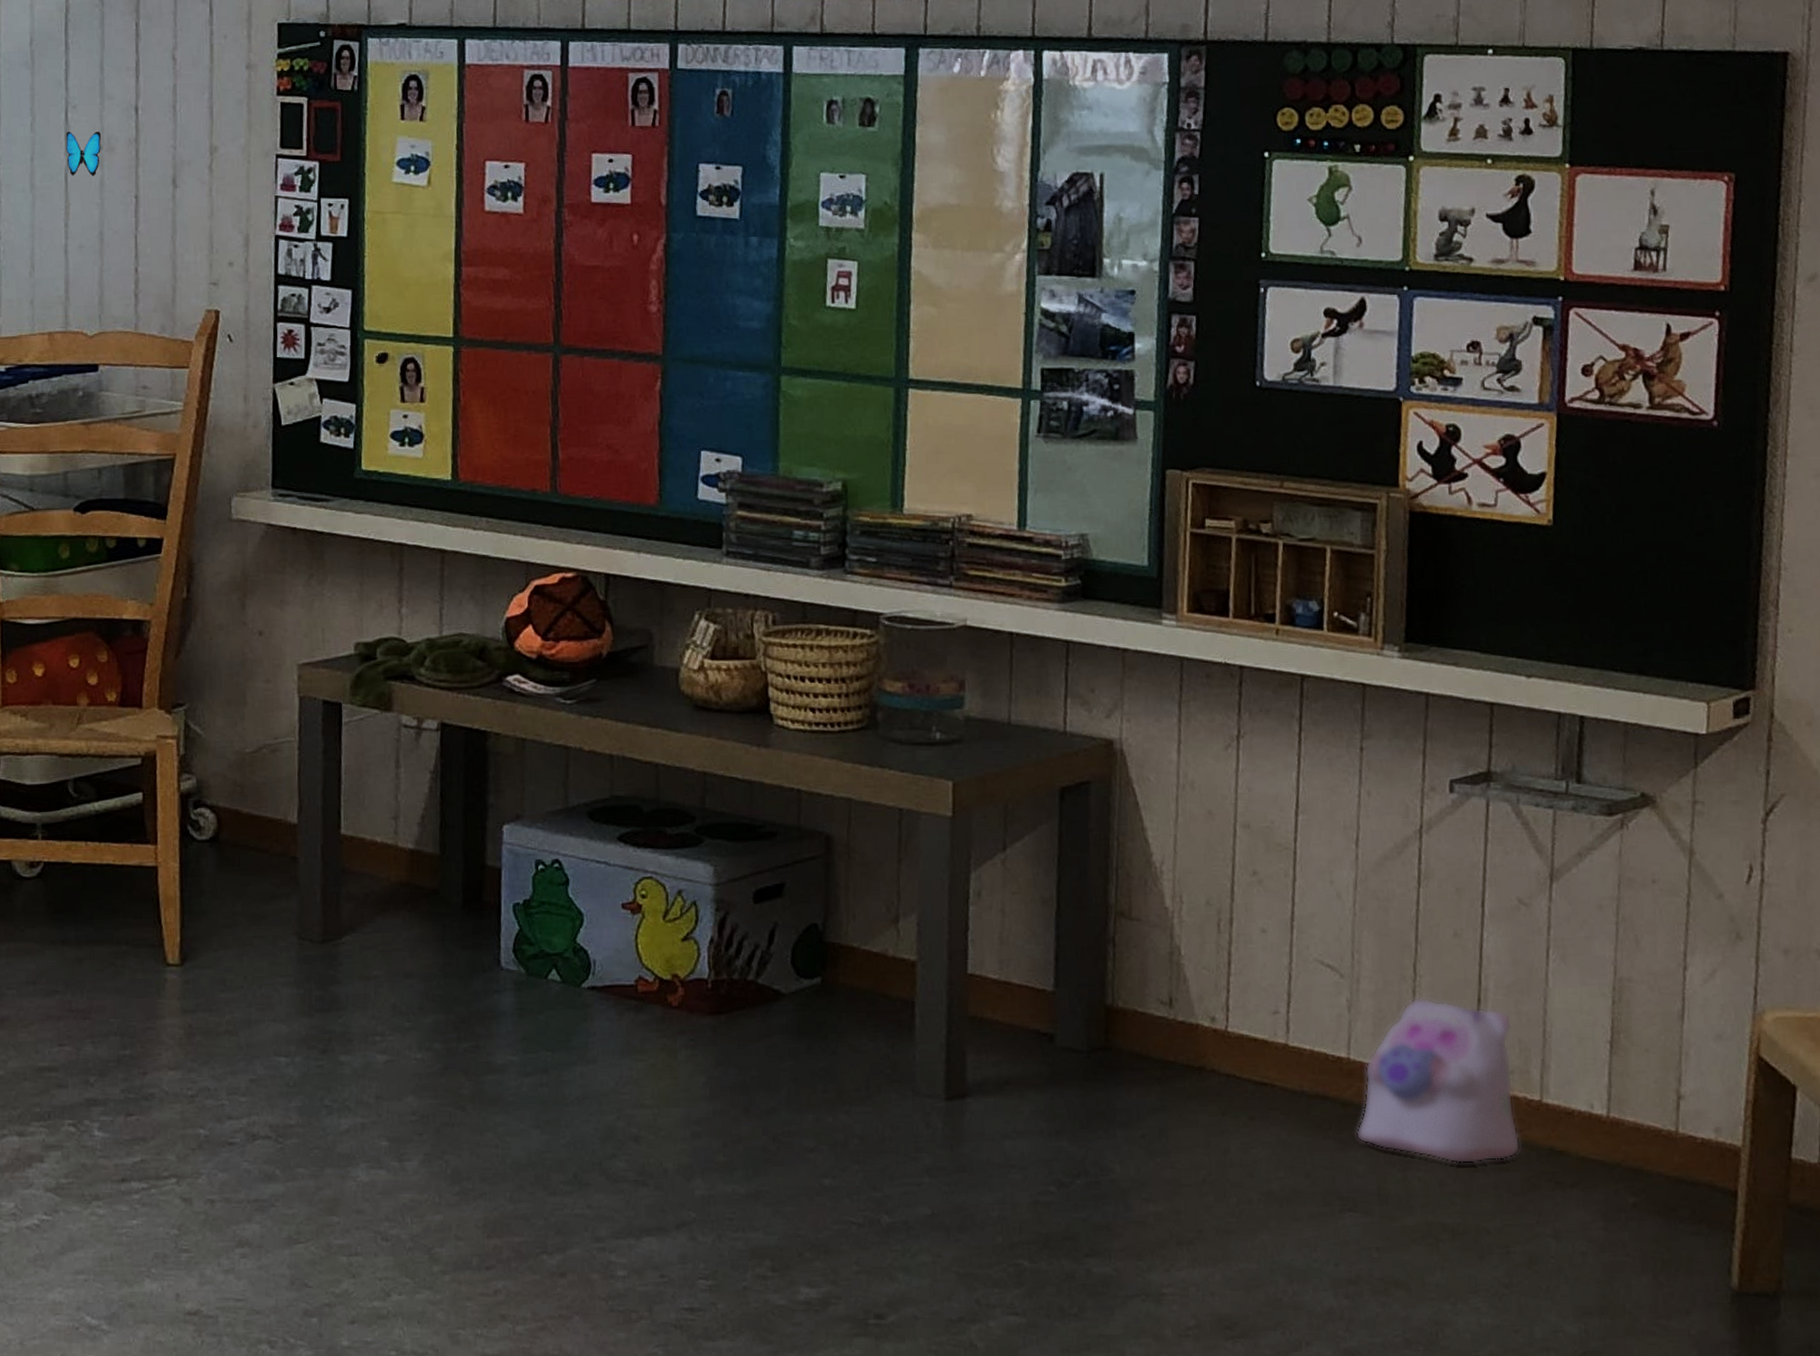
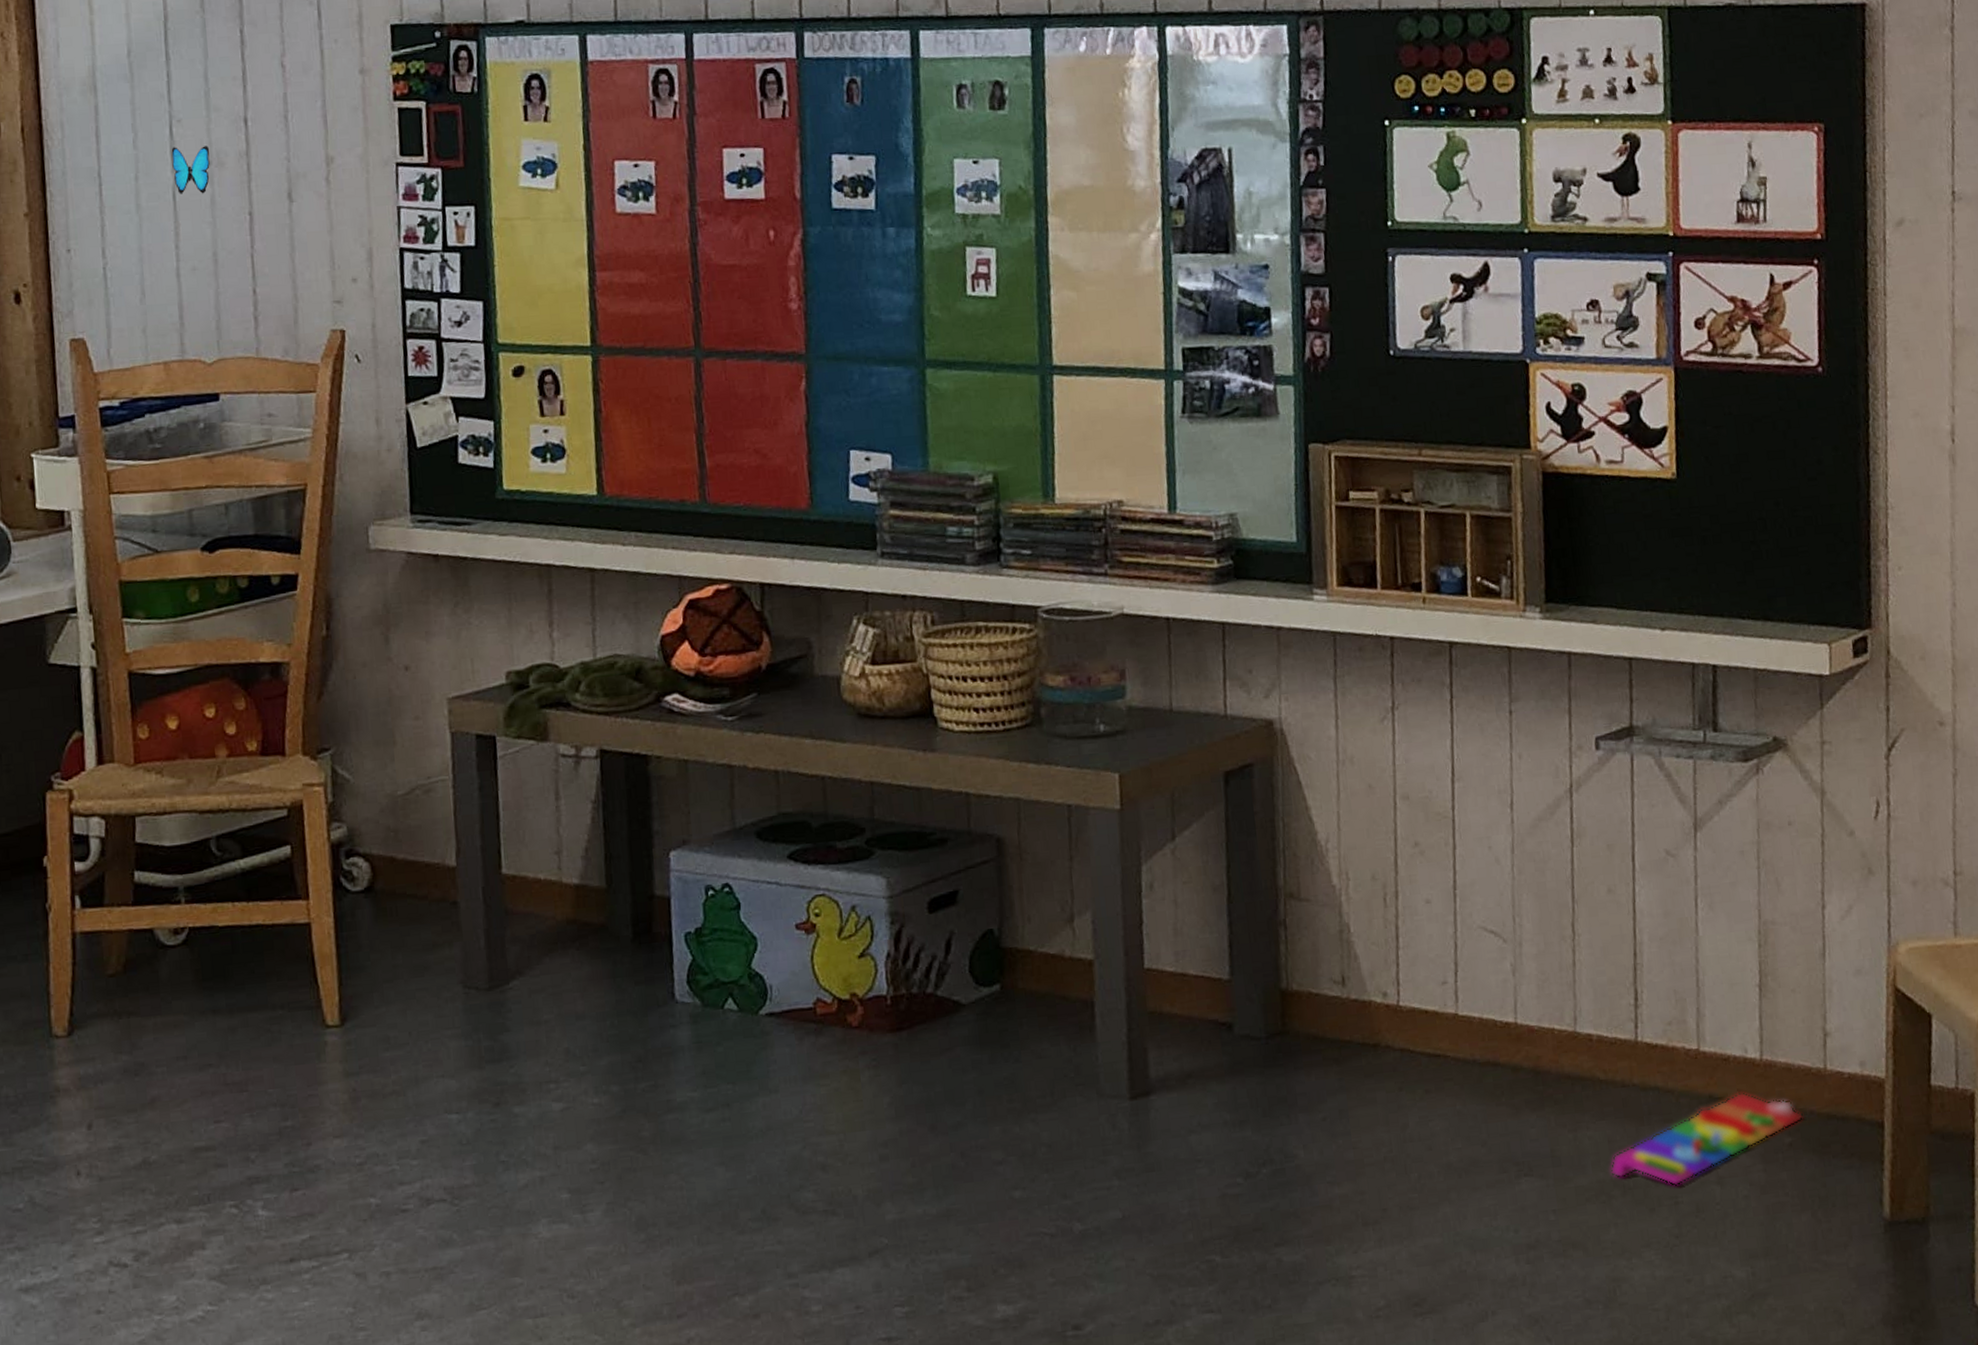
plush toy: present [1355,997,1521,1164] -> none [1526,956,1682,1120]
knob puzzle: none [1439,1147,1650,1235] -> present [1610,1092,1803,1186]

